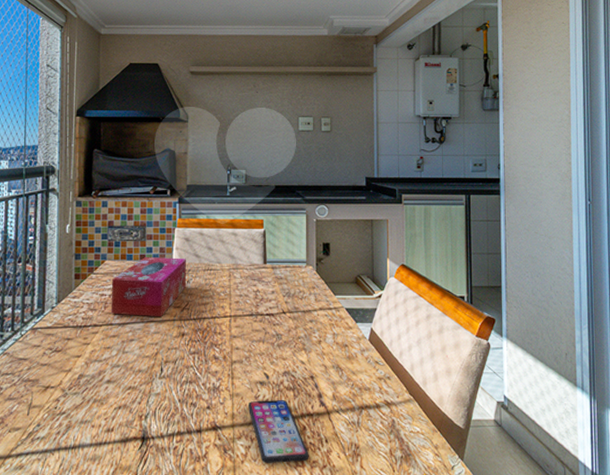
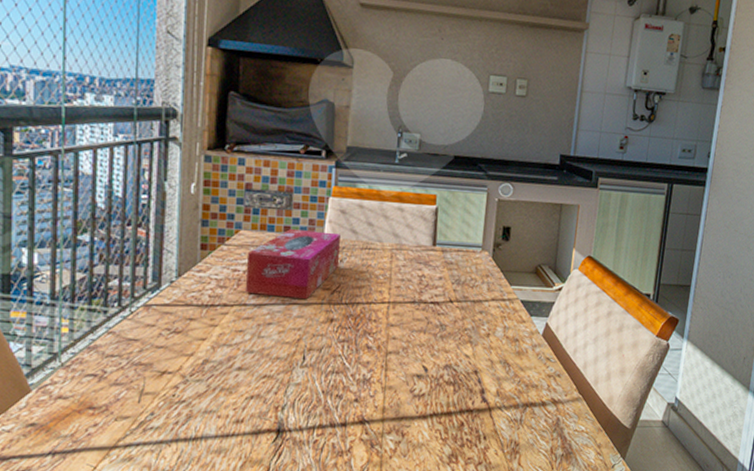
smartphone: present [247,399,309,464] -> none [401,394,465,460]

